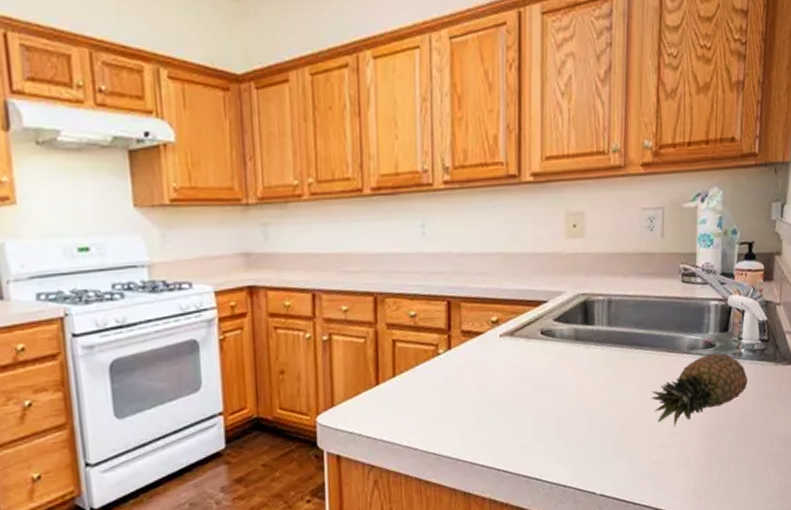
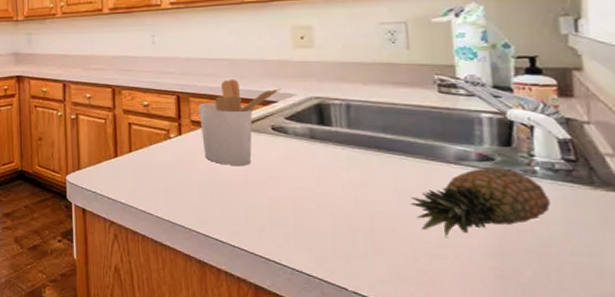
utensil holder: none [470,278,553,380] -> present [199,80,282,166]

